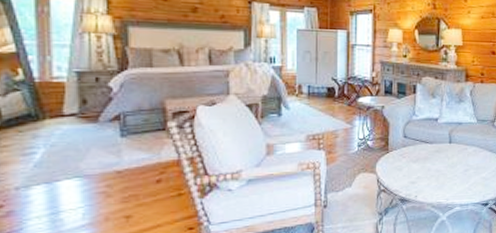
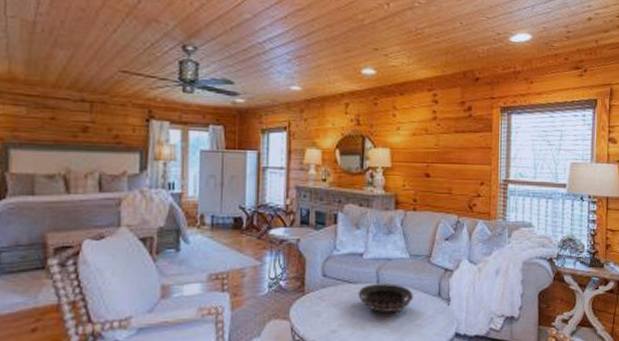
decorative bowl: none [433,143,480,167] -> present [358,283,414,312]

